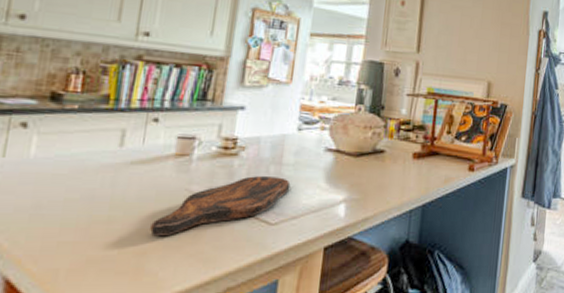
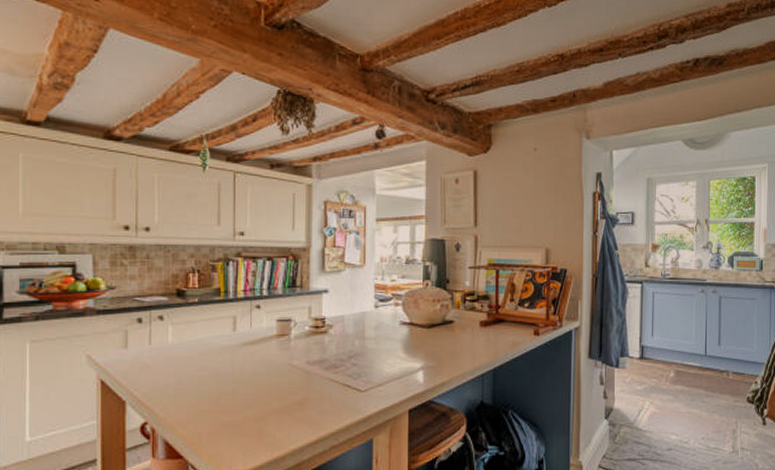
cutting board: present [150,176,291,237] -> none [265,350,374,405]

